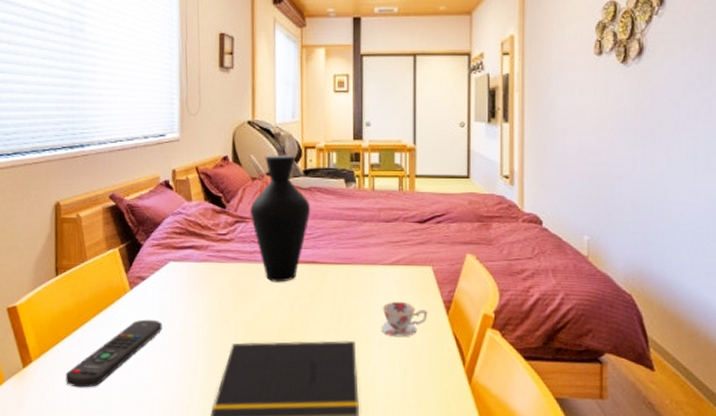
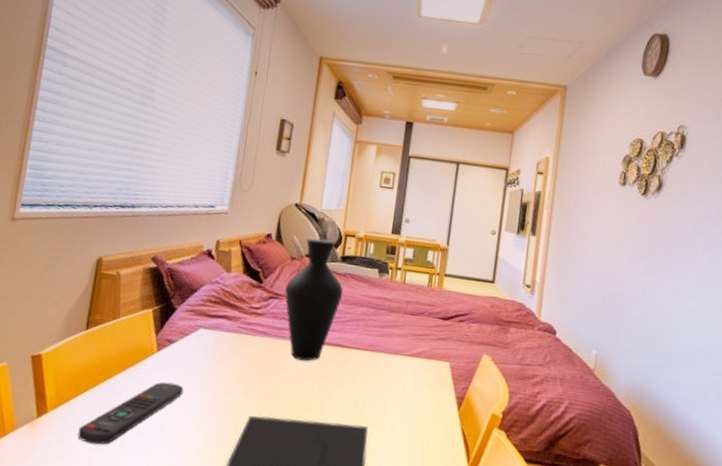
teacup: present [381,301,428,338] -> none [394,392,441,429]

